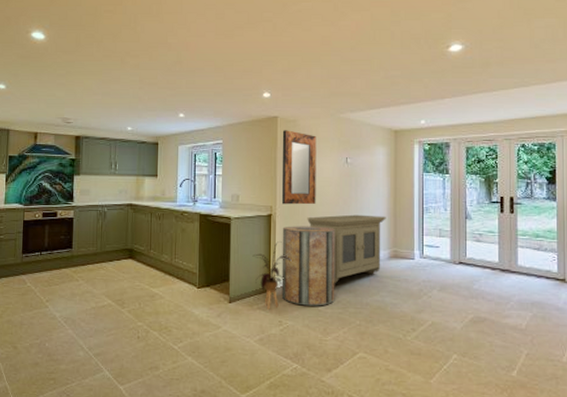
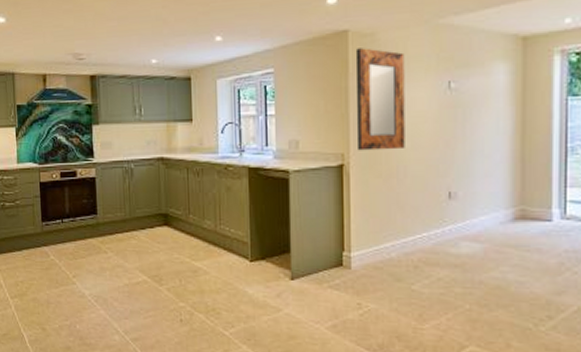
house plant: present [252,241,293,310] -> none [319,200,374,289]
trash can: present [281,226,336,306] -> none [358,178,434,285]
storage cabinet: present [307,214,386,284] -> none [393,160,509,256]

